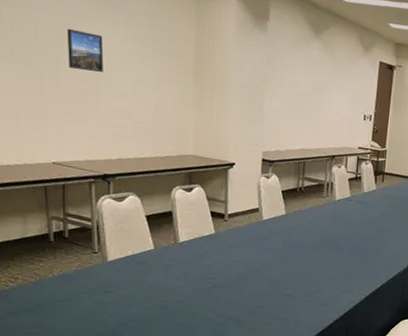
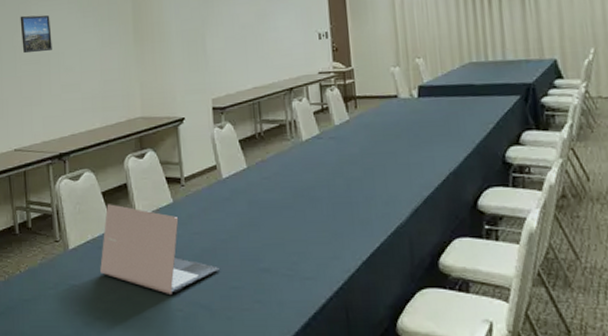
laptop: none [138,227,250,308] -> present [100,204,219,296]

